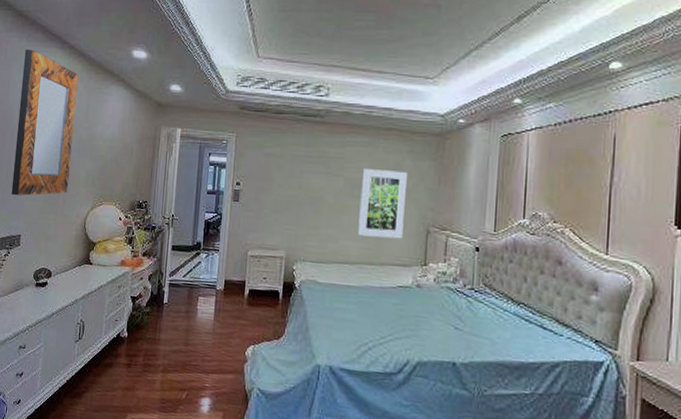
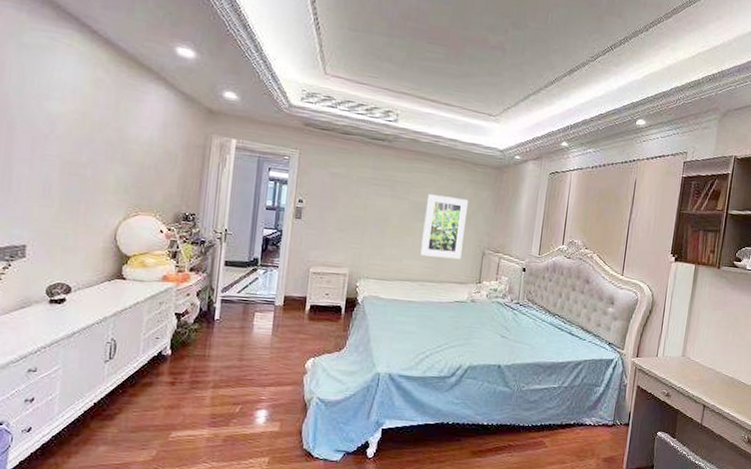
home mirror: present [11,49,78,196] -> none [10,25,104,201]

